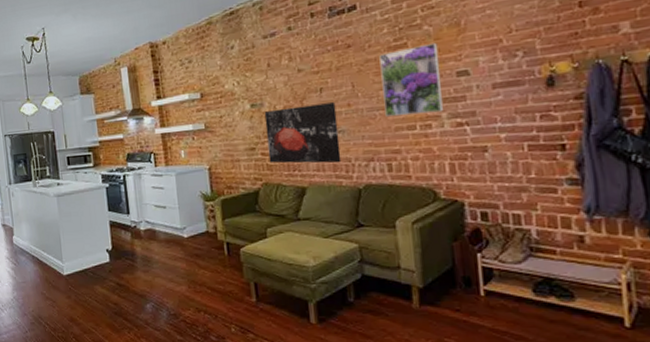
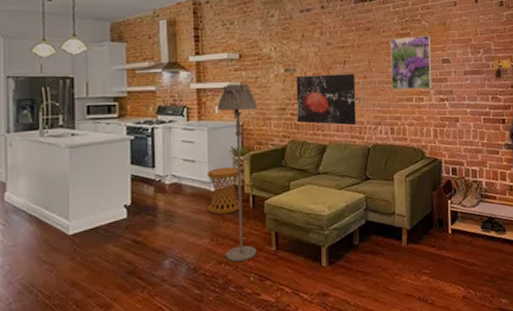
side table: none [178,213,214,261] -> present [207,167,239,214]
floor lamp: none [183,125,236,311] -> present [218,84,257,262]

